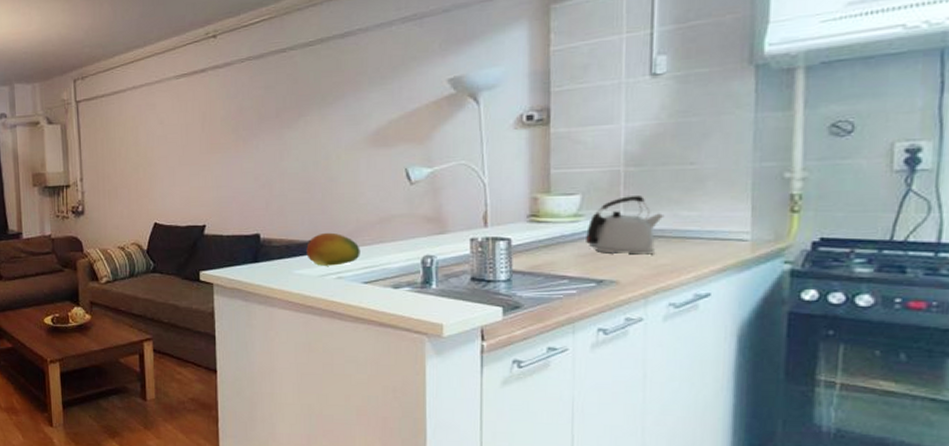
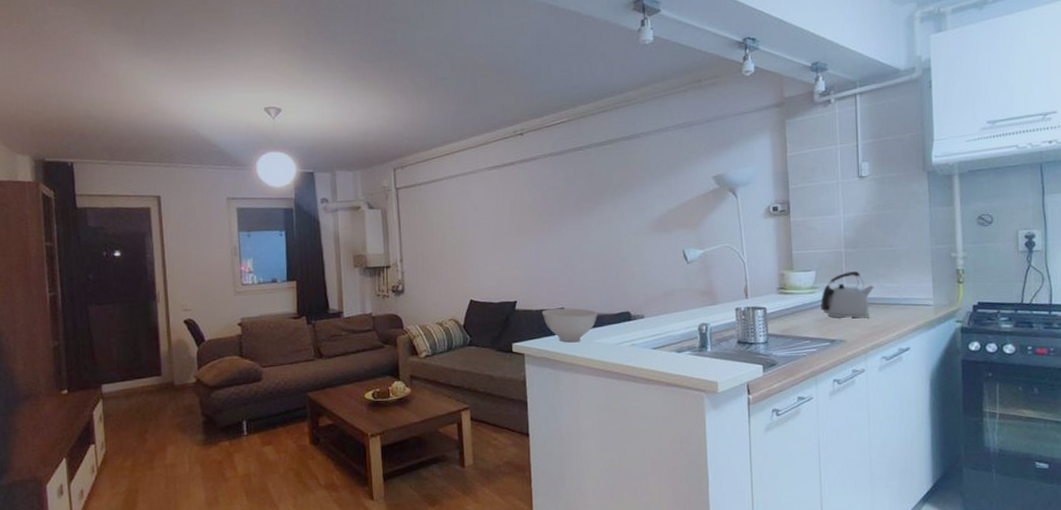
bowl: none [233,233,299,273] -> present [542,308,598,343]
fruit: present [306,232,360,266] -> none [604,305,649,335]

